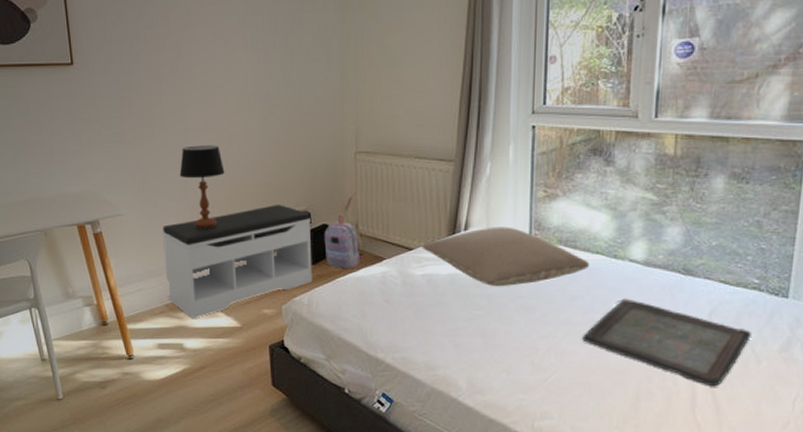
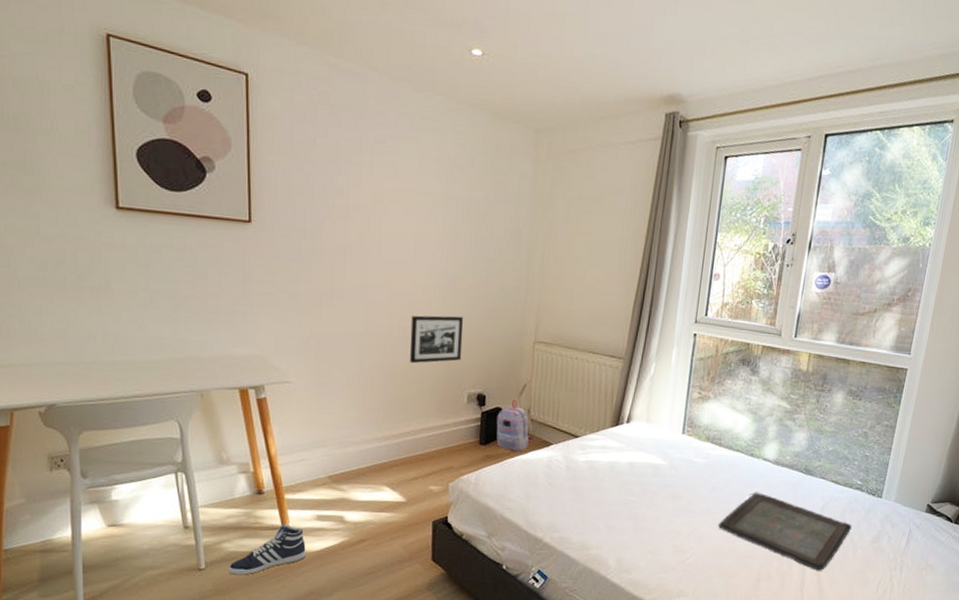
sneaker: none [83,353,151,405] -> present [229,524,306,576]
bench: present [162,205,313,319] -> none [332,385,485,492]
table lamp: present [179,145,225,228] -> none [356,319,404,403]
picture frame: none [229,133,282,186] -> present [409,315,463,364]
pillow: present [421,227,590,287] -> none [586,421,731,477]

